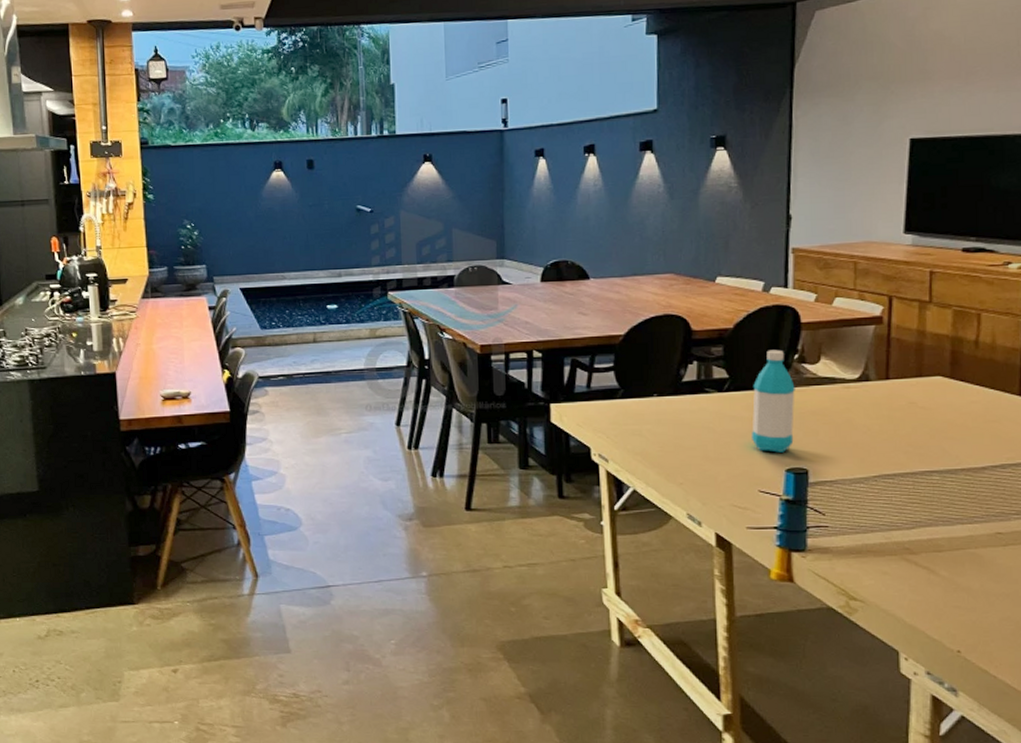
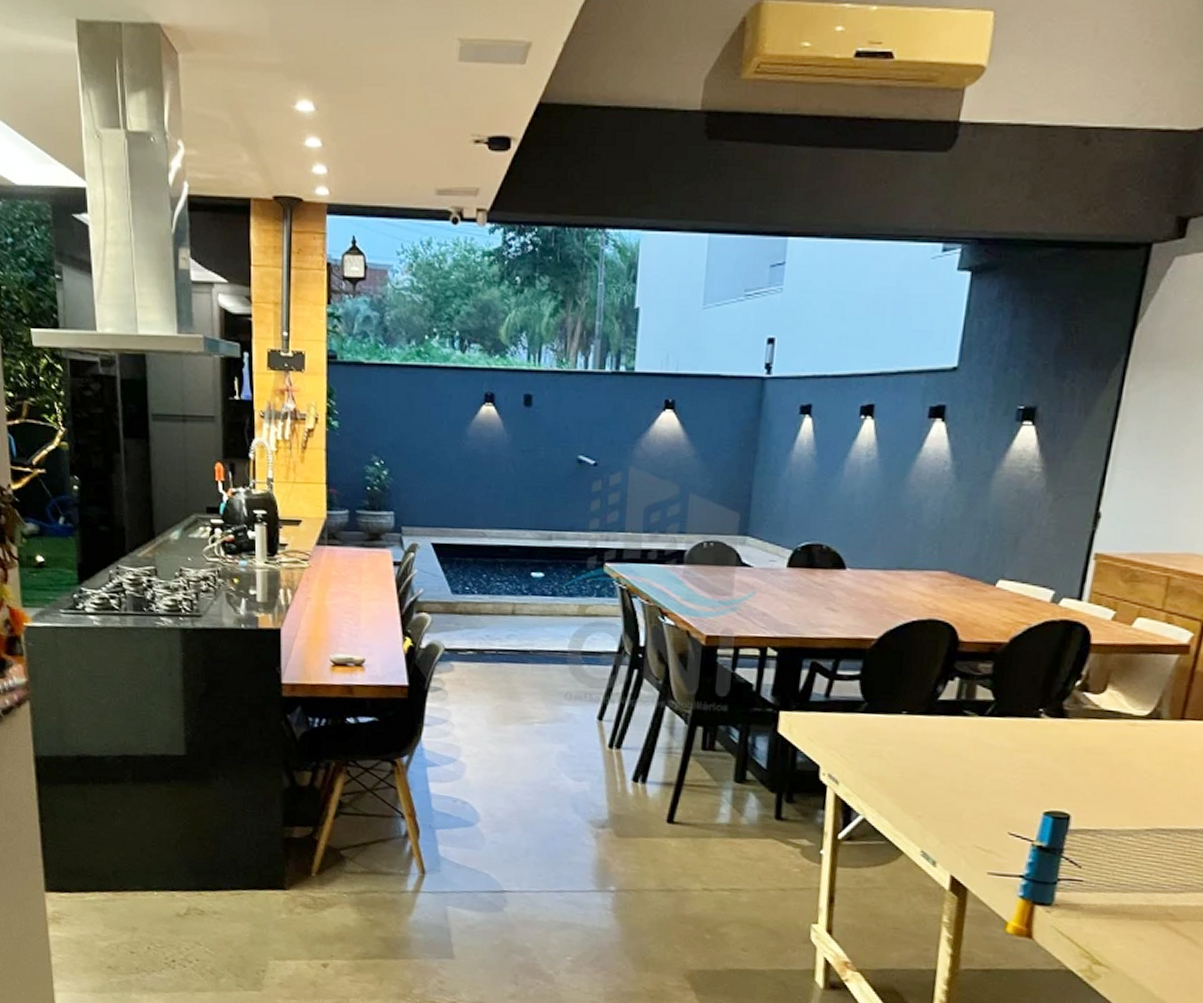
water bottle: present [752,349,795,453] -> none [1010,672,1071,793]

